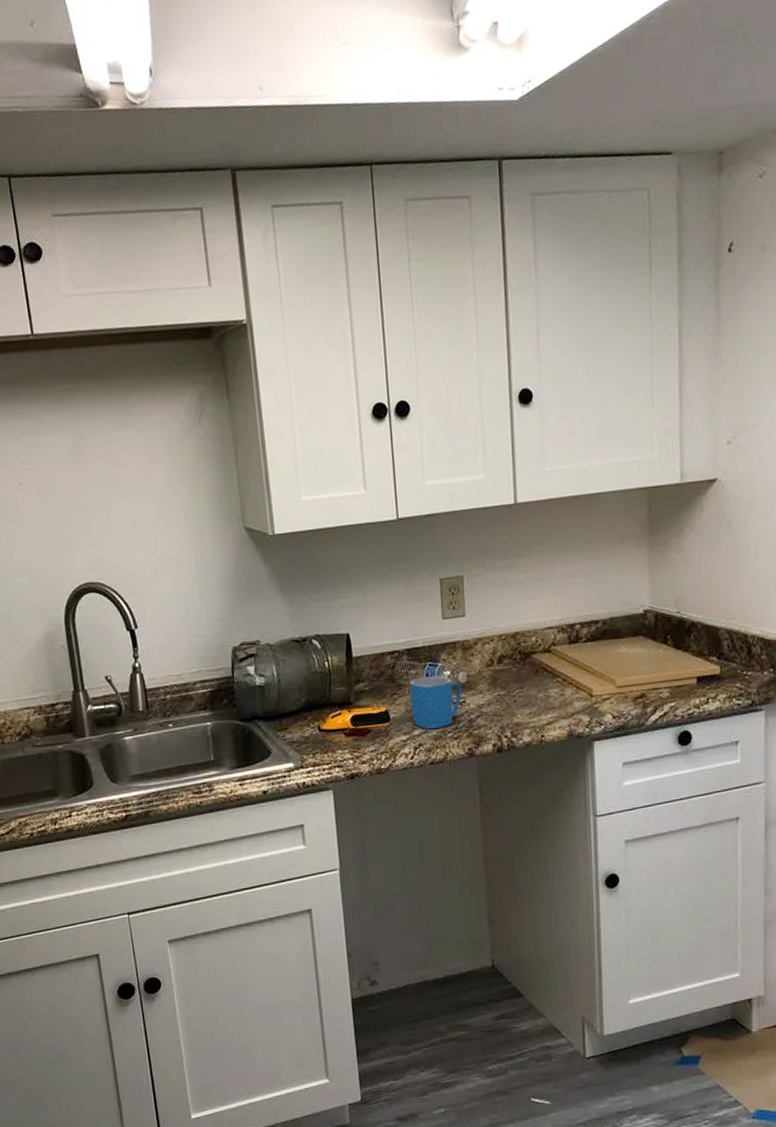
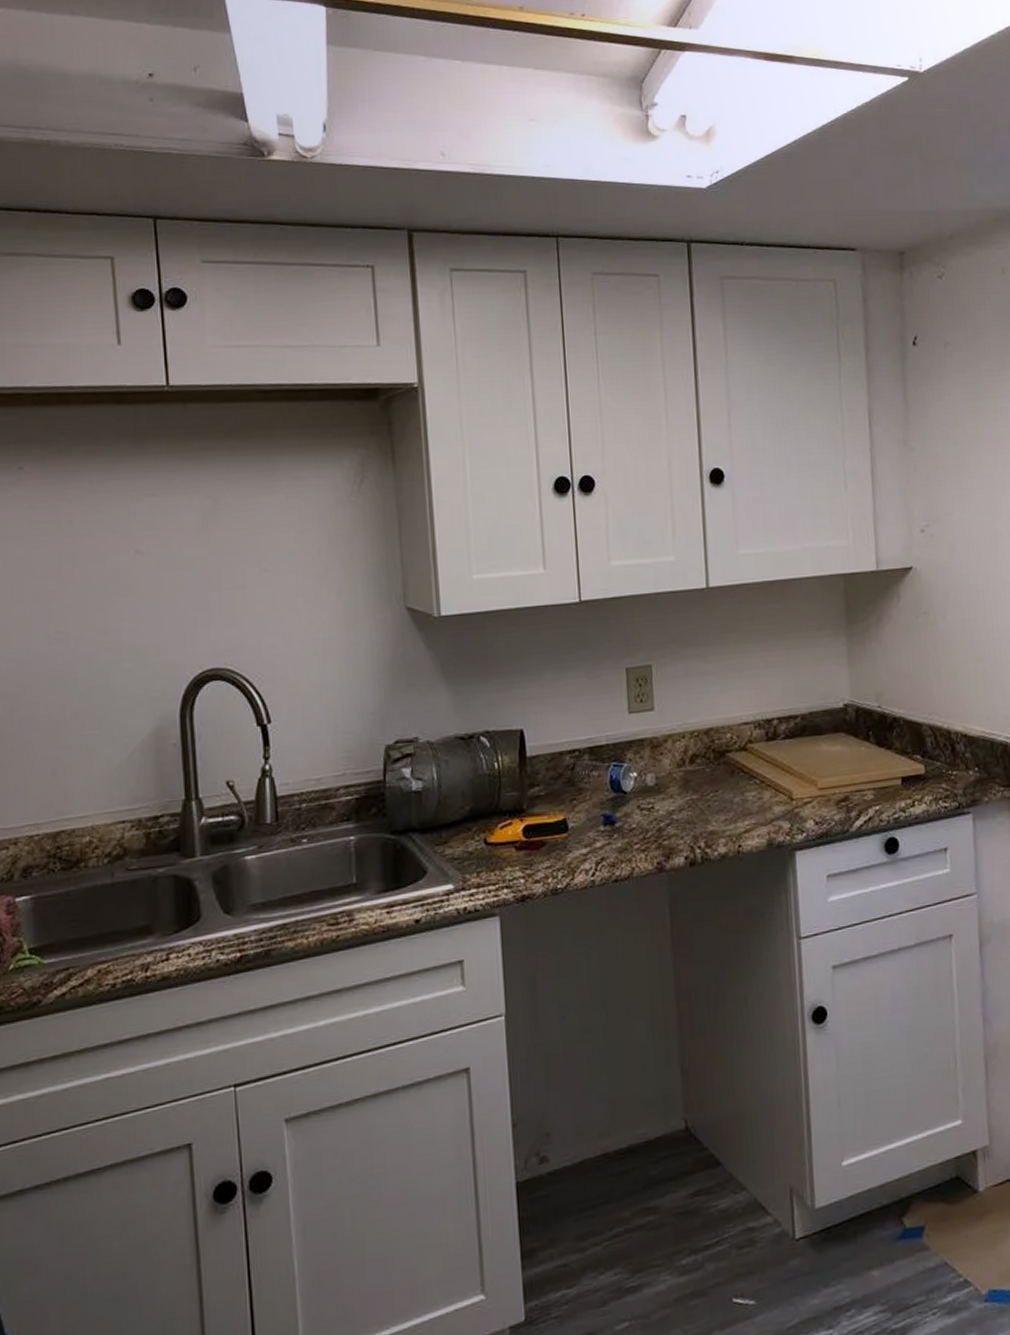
mug: present [409,676,462,729] -> none [591,778,650,840]

